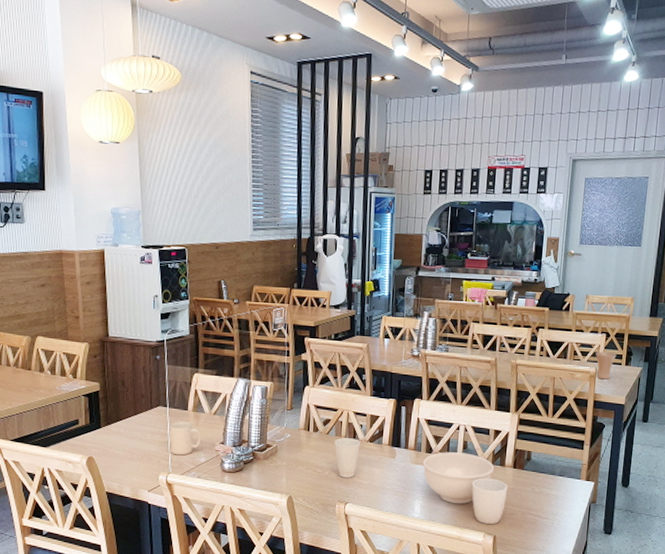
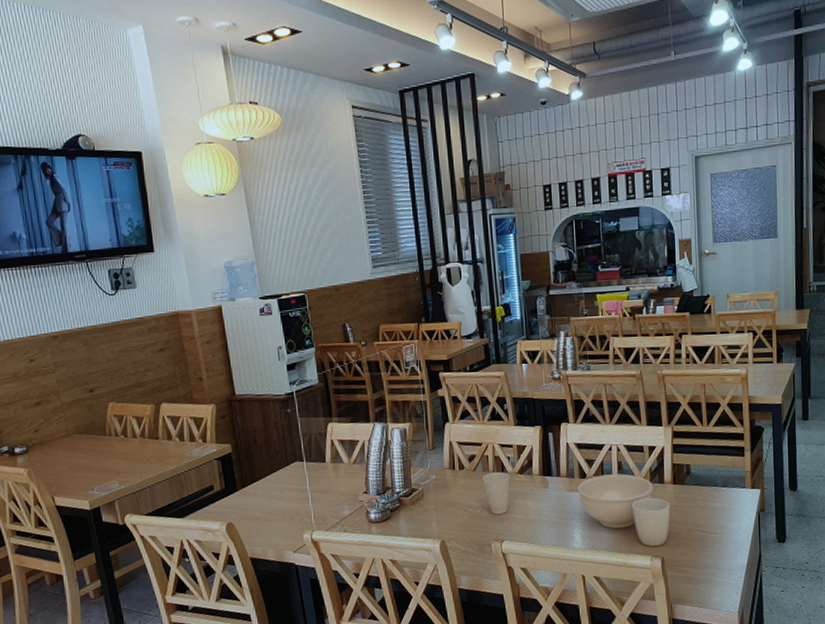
cup: present [169,421,202,456] -> none [308,474,344,511]
cup: present [596,351,617,380] -> none [745,351,767,381]

